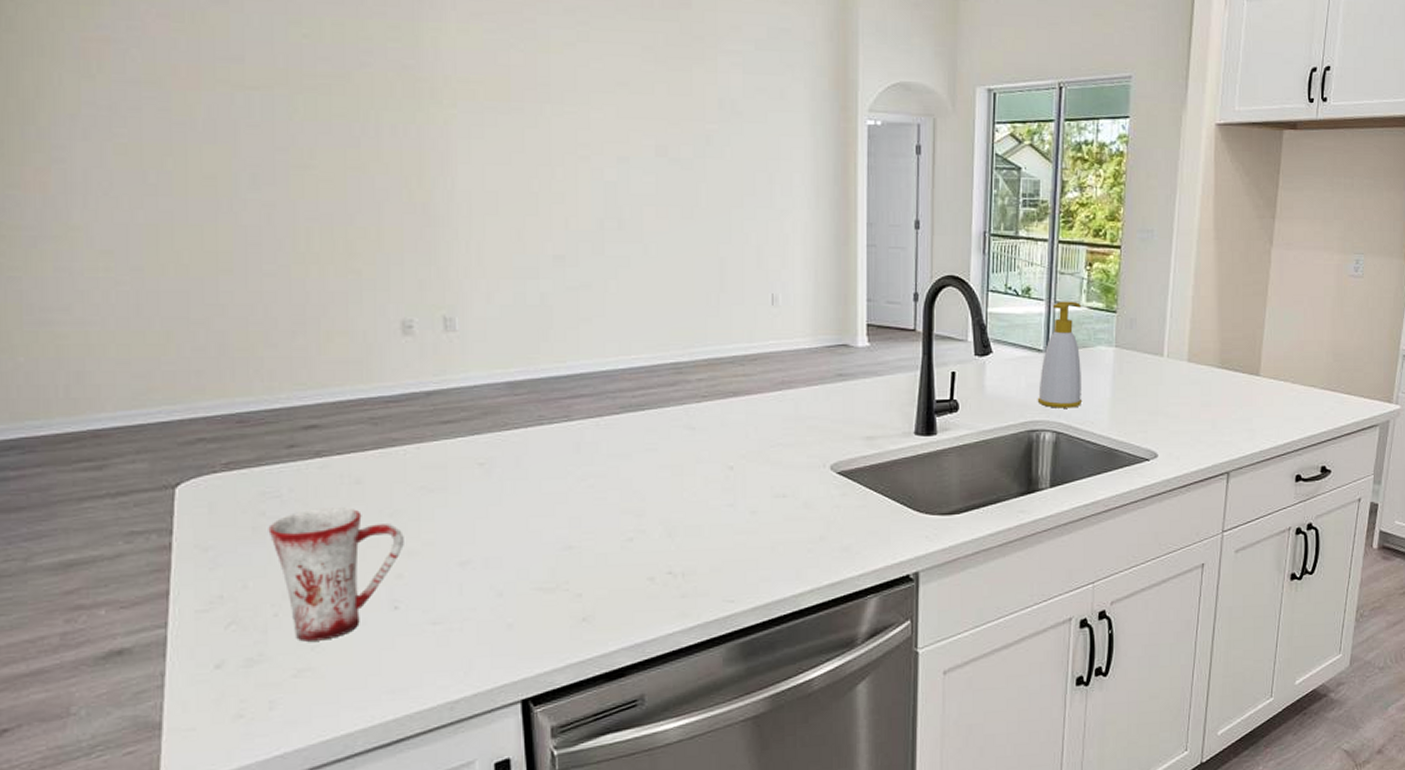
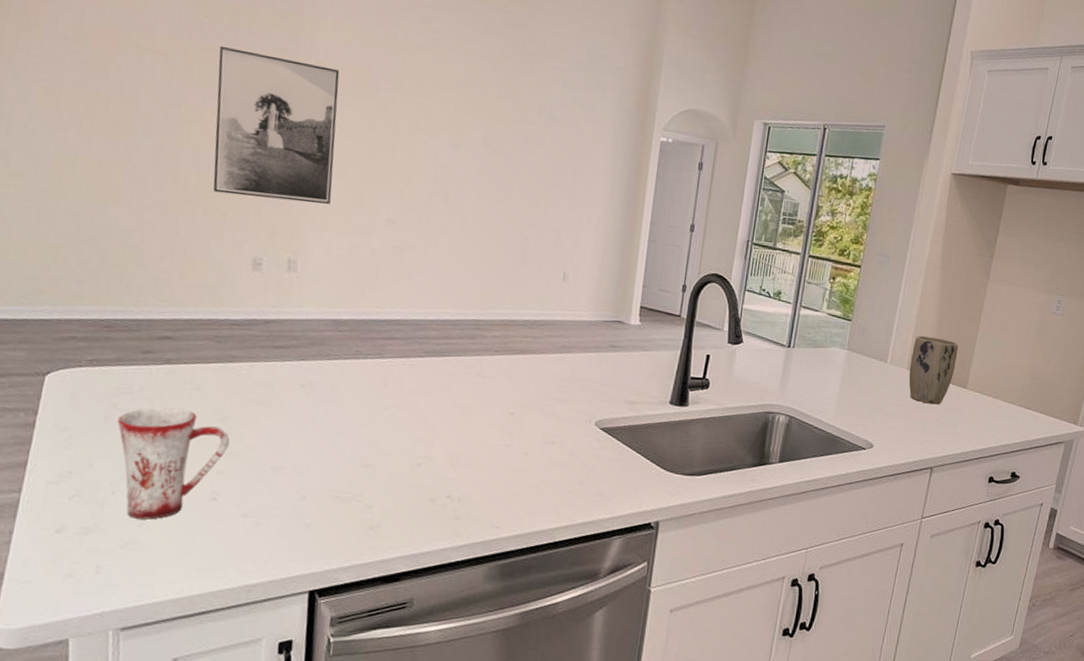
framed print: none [324,70,484,248] -> present [213,45,340,204]
soap bottle: present [1037,301,1083,408] -> none [776,306,822,397]
plant pot: none [1190,319,1245,399] -> present [909,335,959,405]

